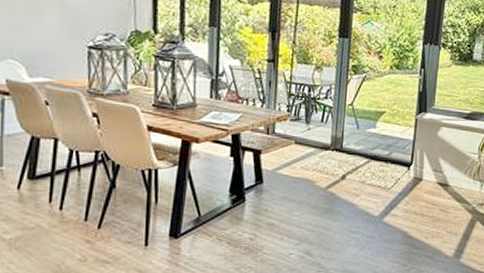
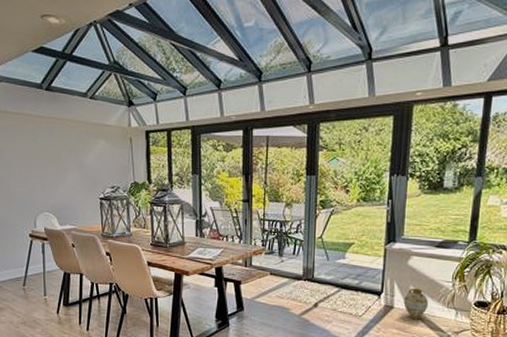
ceramic jug: none [432,159,456,192] -> present [403,288,429,320]

